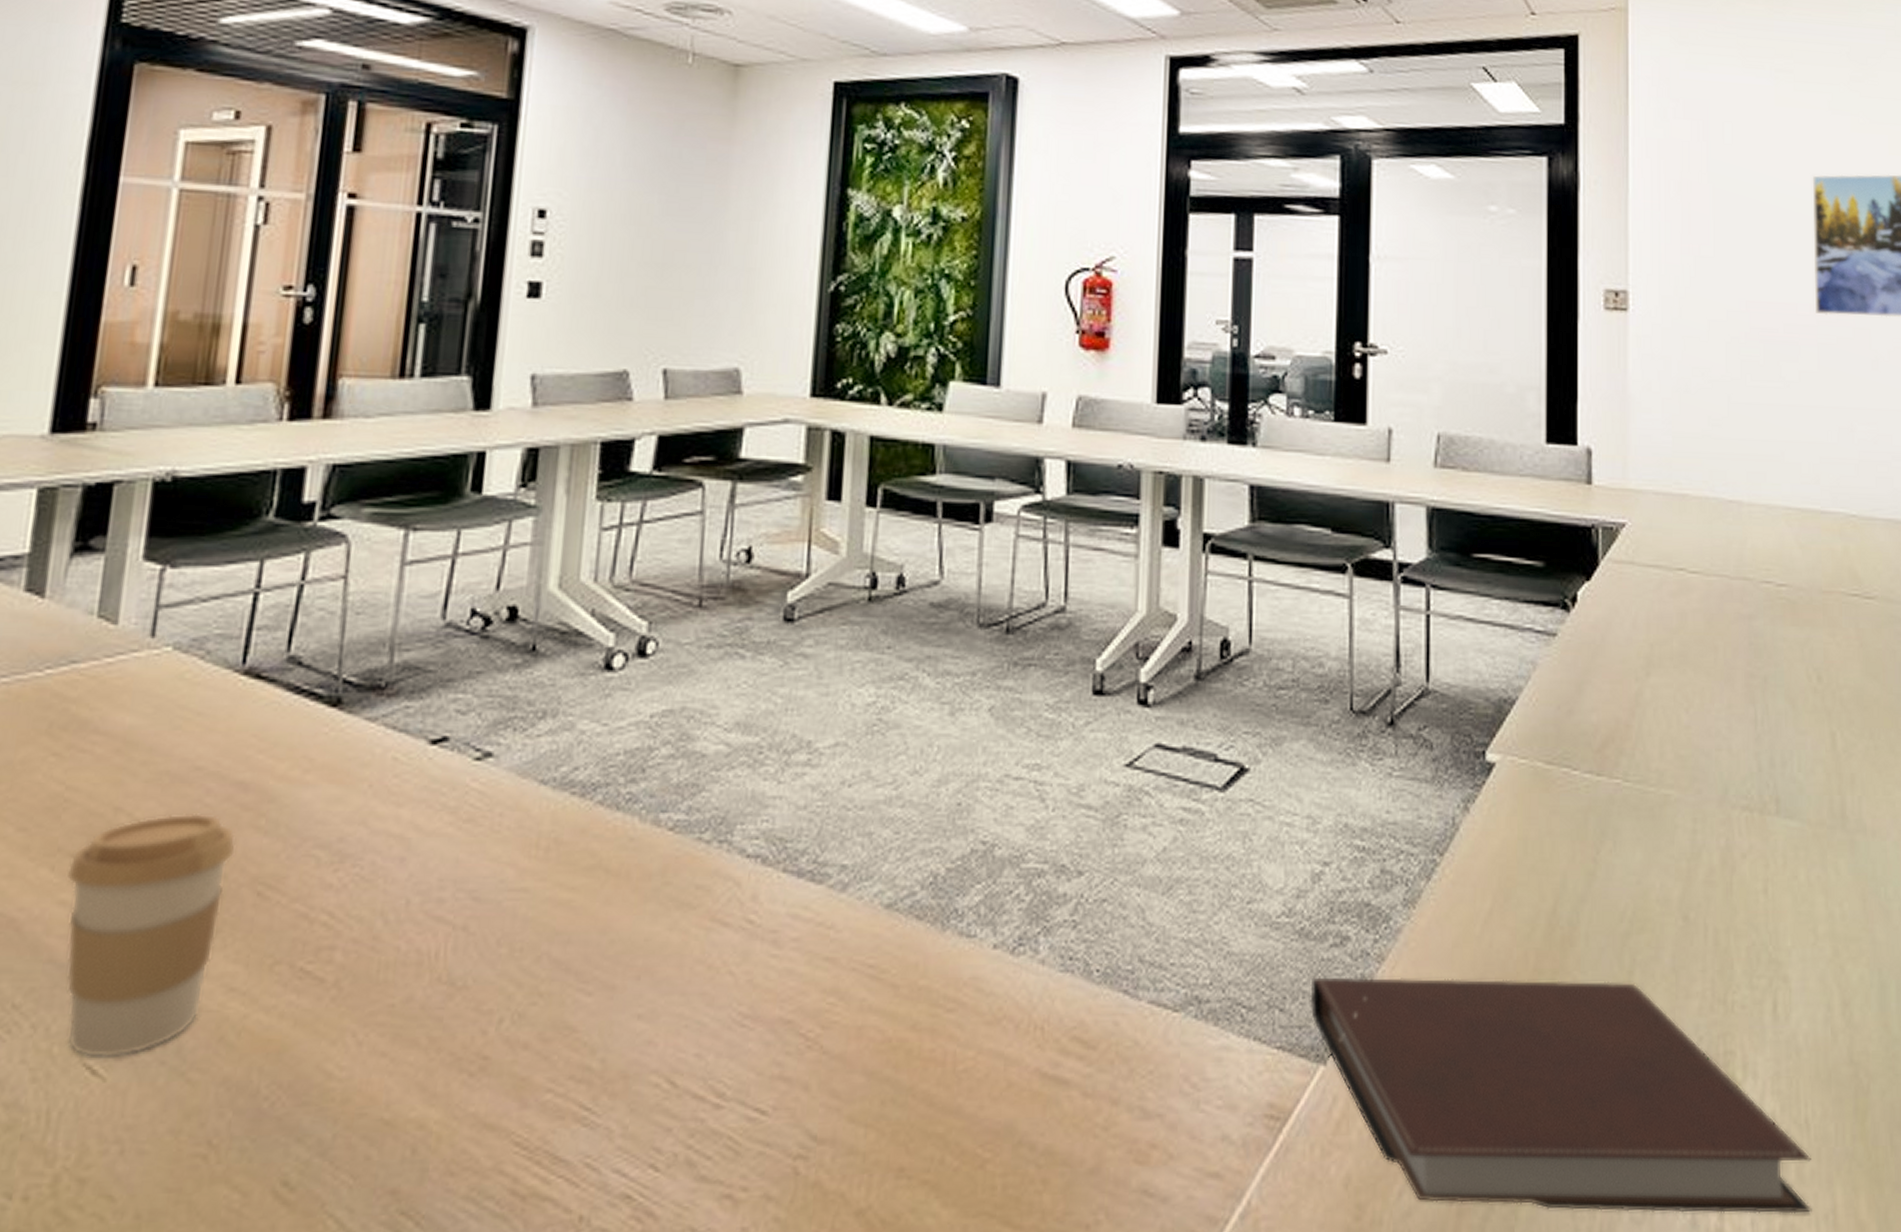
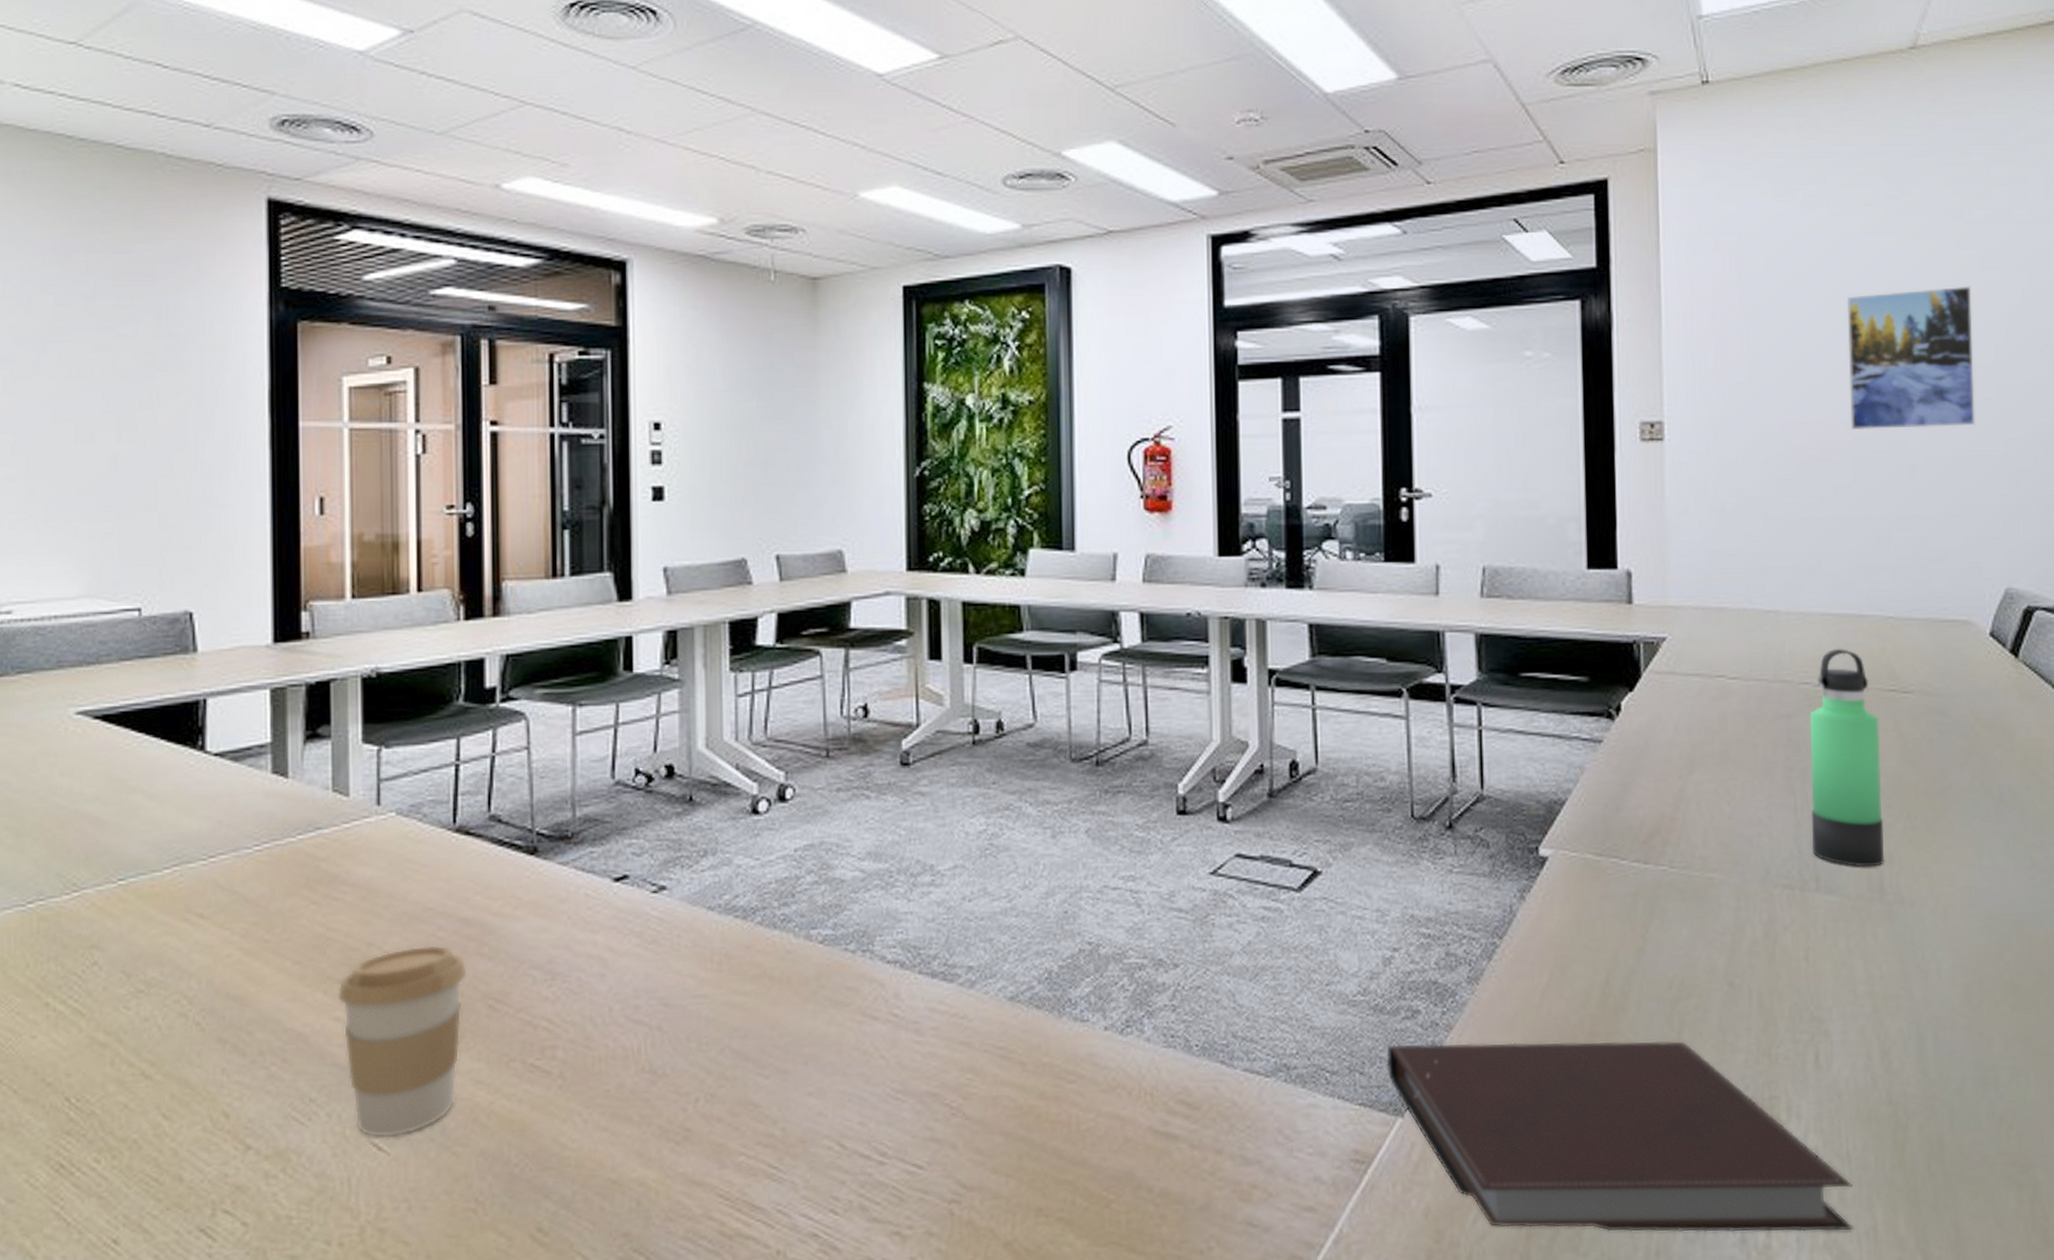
thermos bottle: none [1771,547,1846,790] -> present [1809,649,1884,867]

